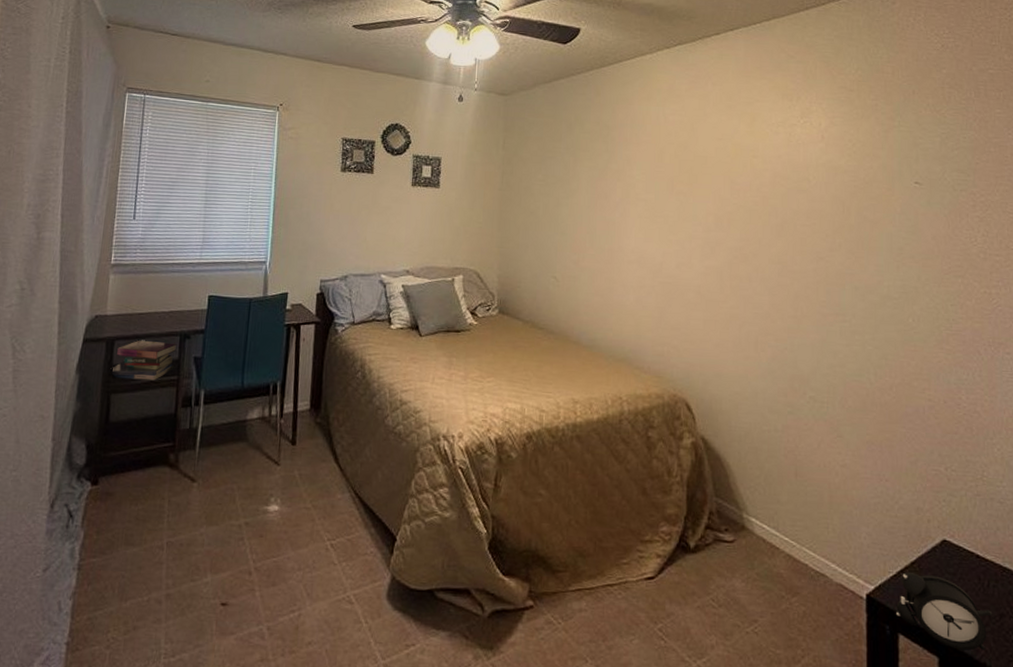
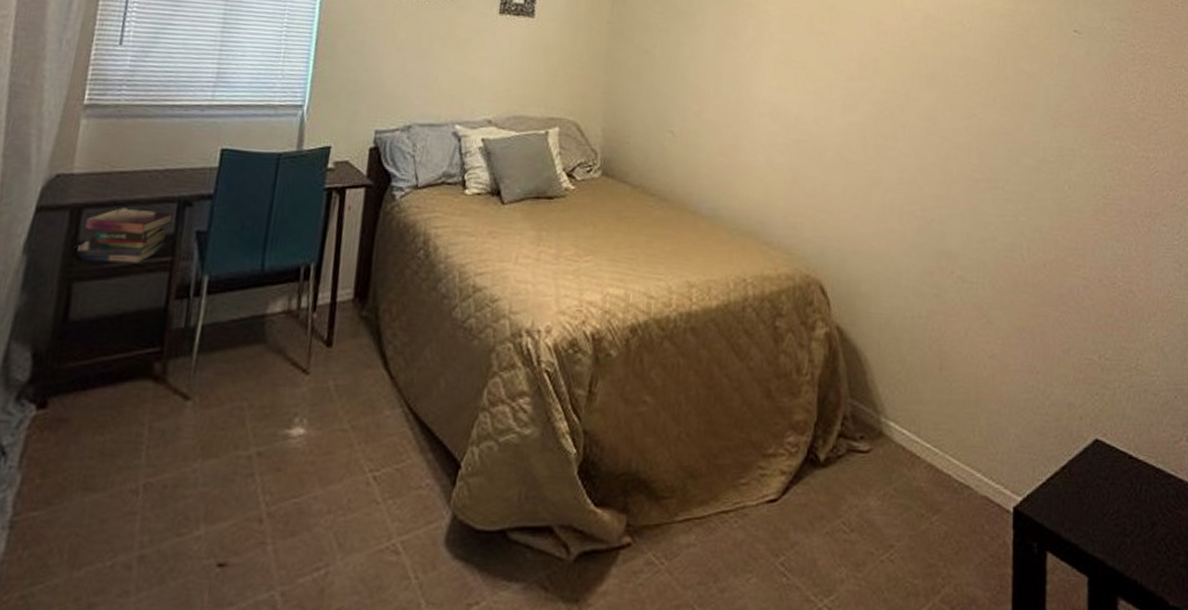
alarm clock: present [896,572,993,651] -> none [1045,479,1145,567]

